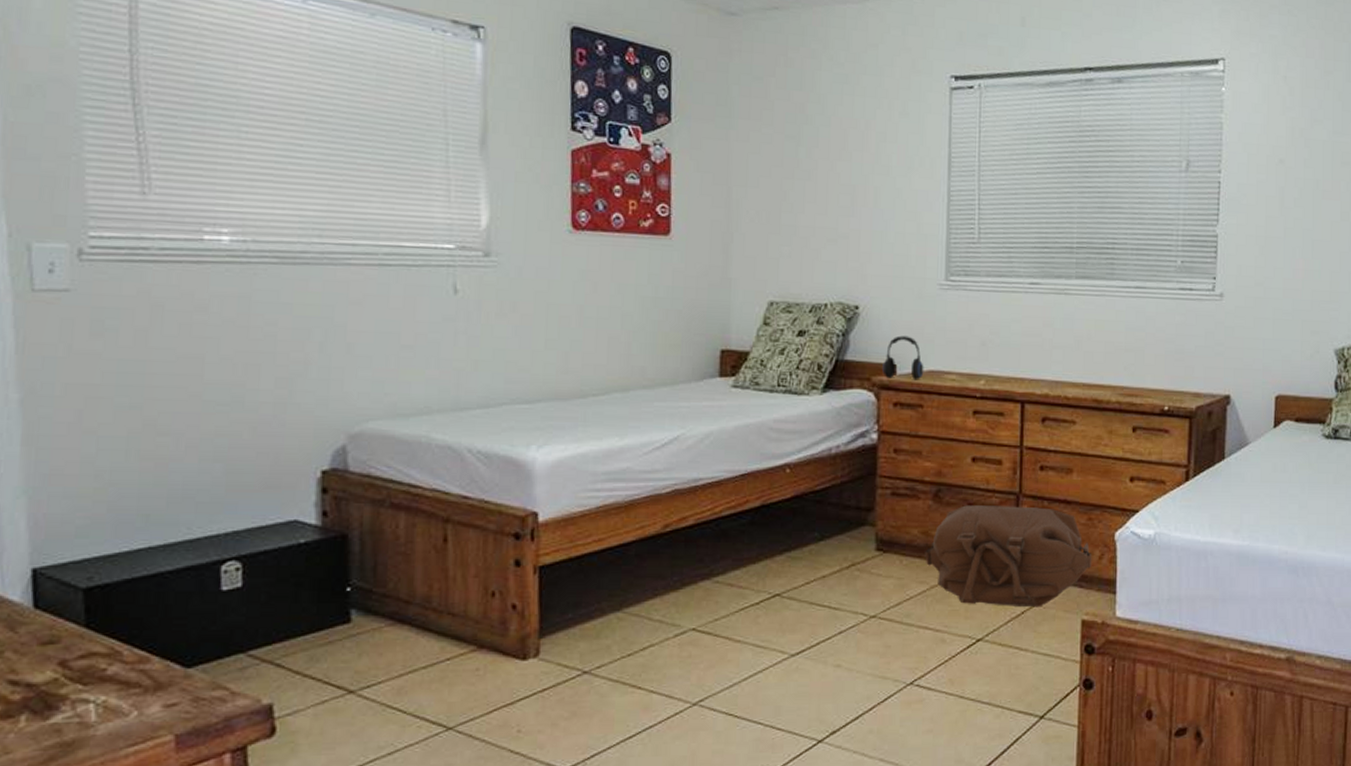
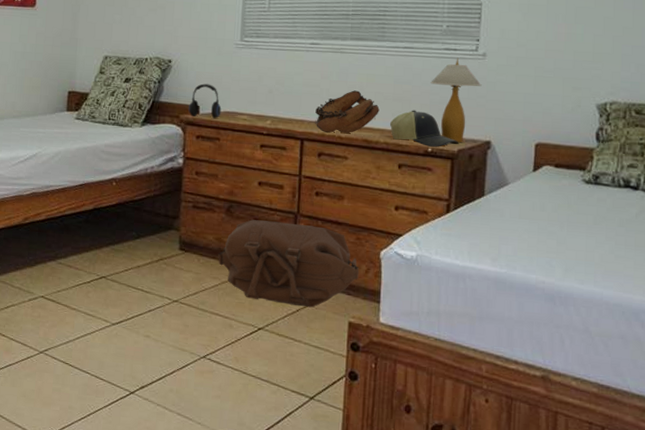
baseball glove: none [1037,340,1110,394] -> present [315,90,380,134]
baseball cap: none [1121,361,1196,406] -> present [389,110,458,148]
table lamp: none [1165,298,1220,399] -> present [430,57,482,143]

